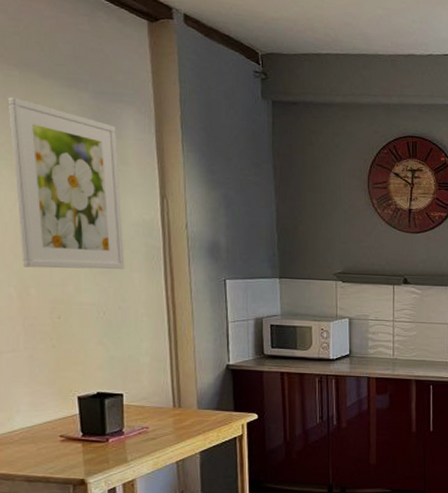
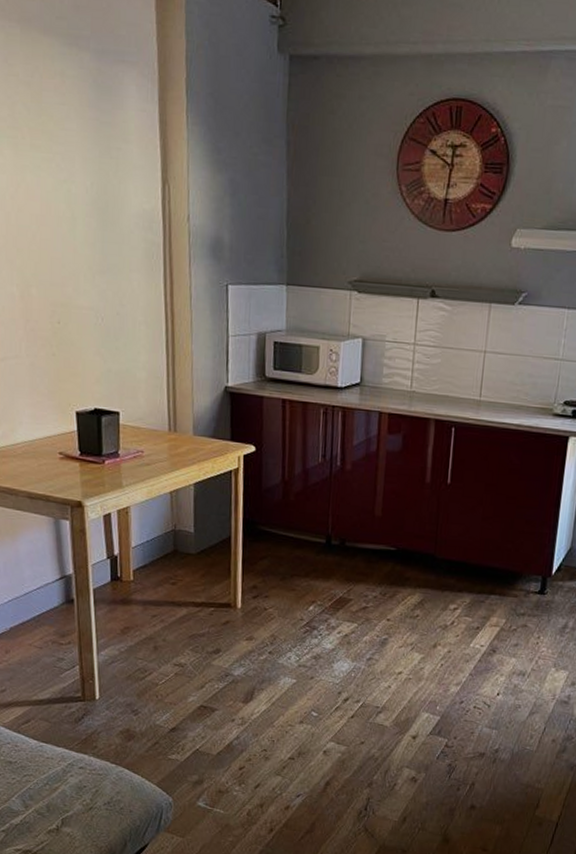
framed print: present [8,97,125,269] -> none [9,61,124,269]

